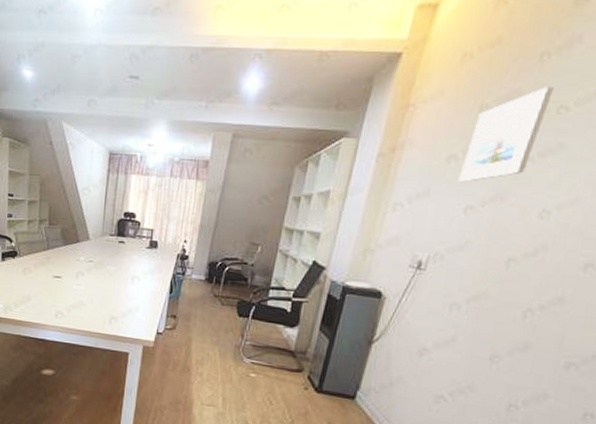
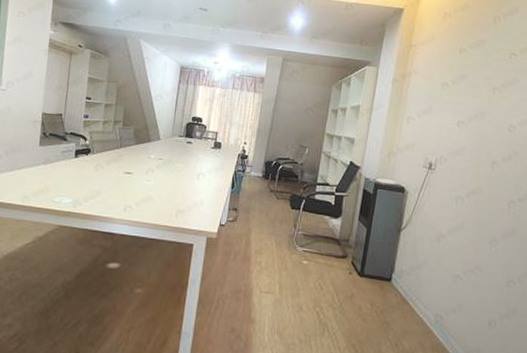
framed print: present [458,87,554,182] -> none [451,39,505,103]

